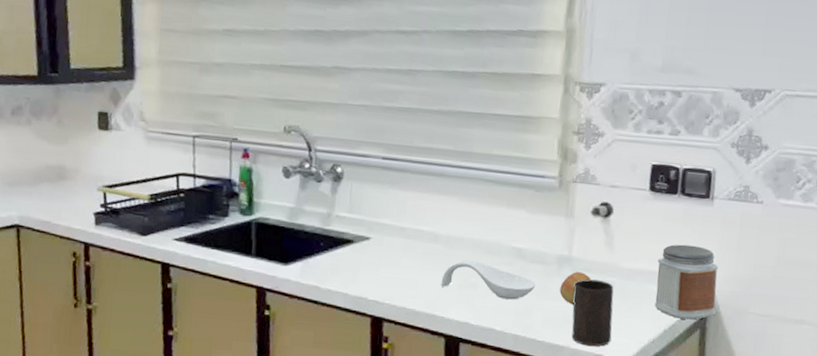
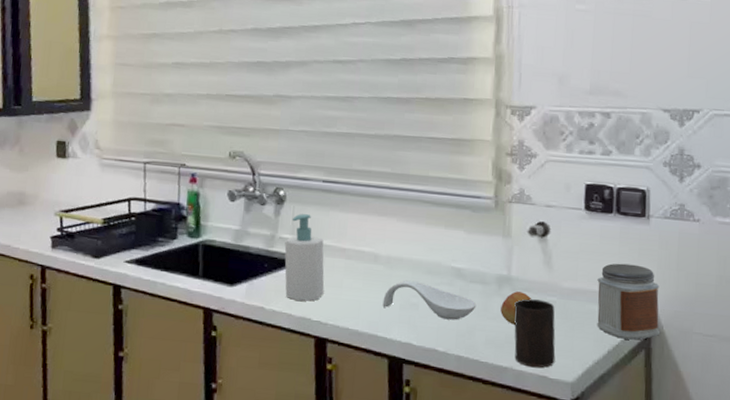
soap bottle: none [341,191,382,281] -> present [284,214,325,302]

